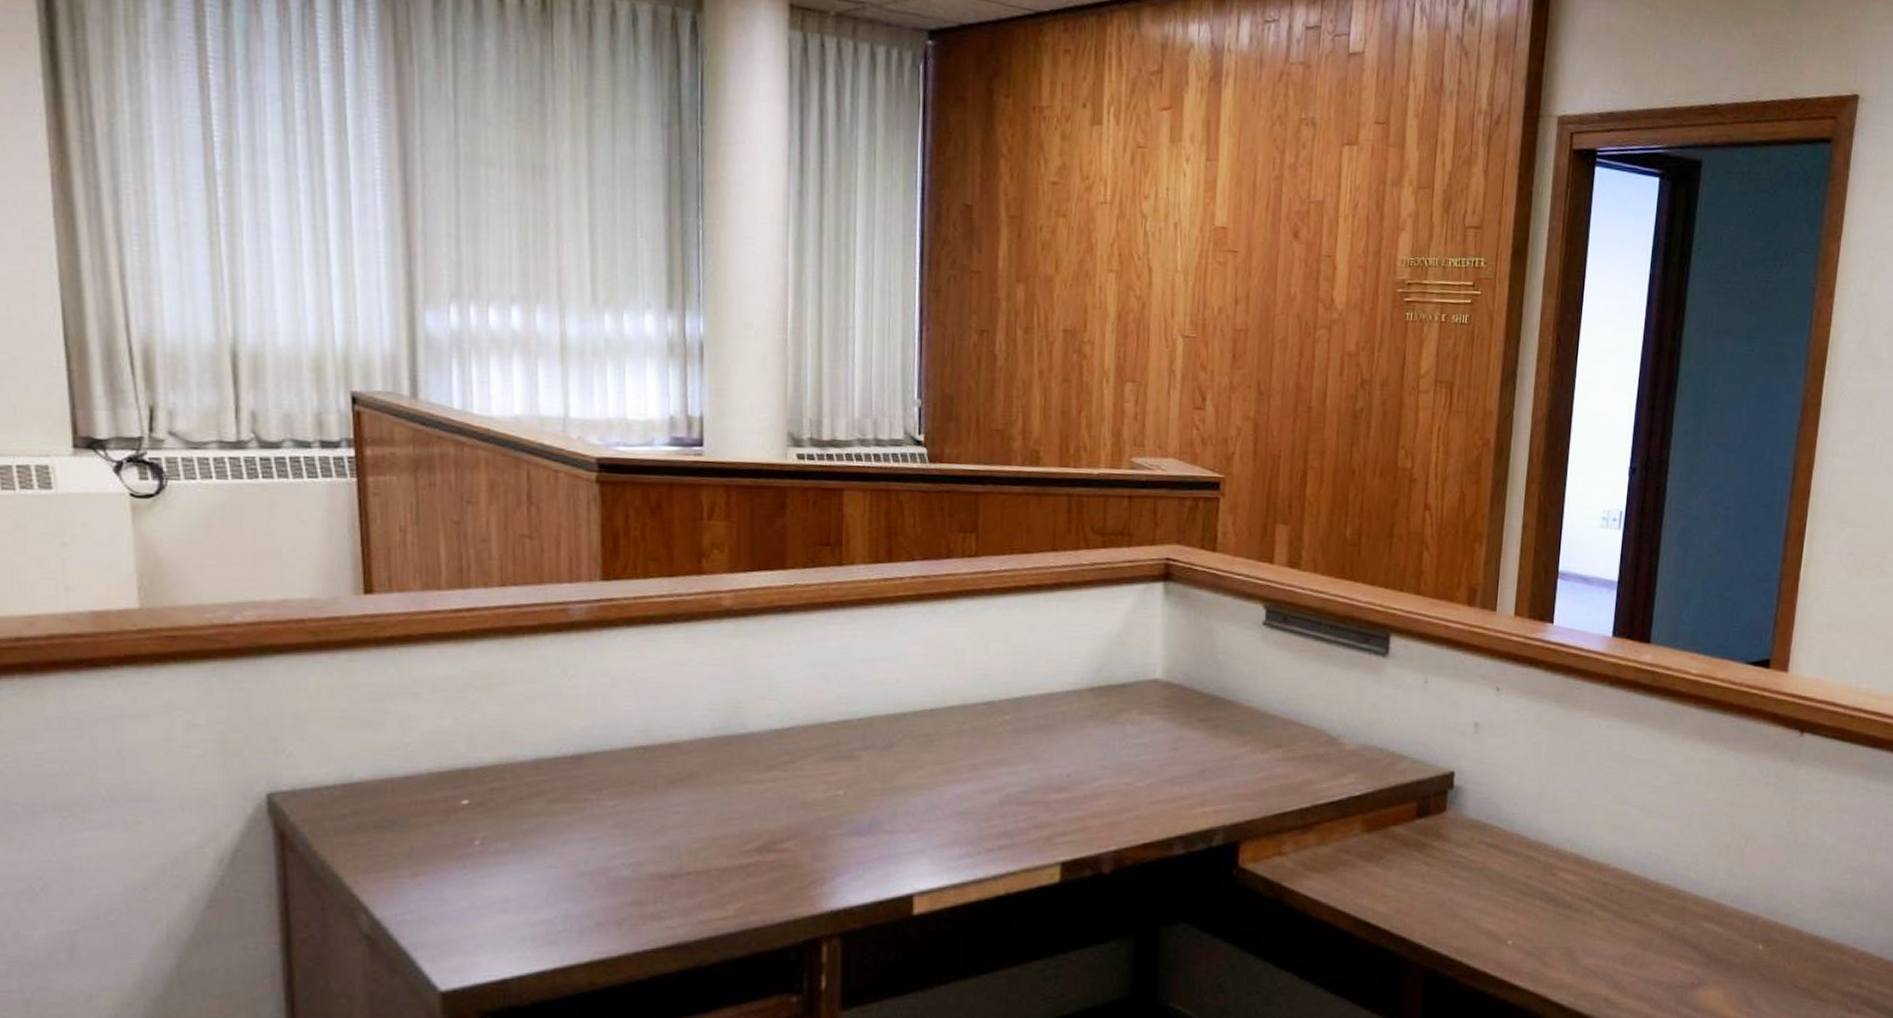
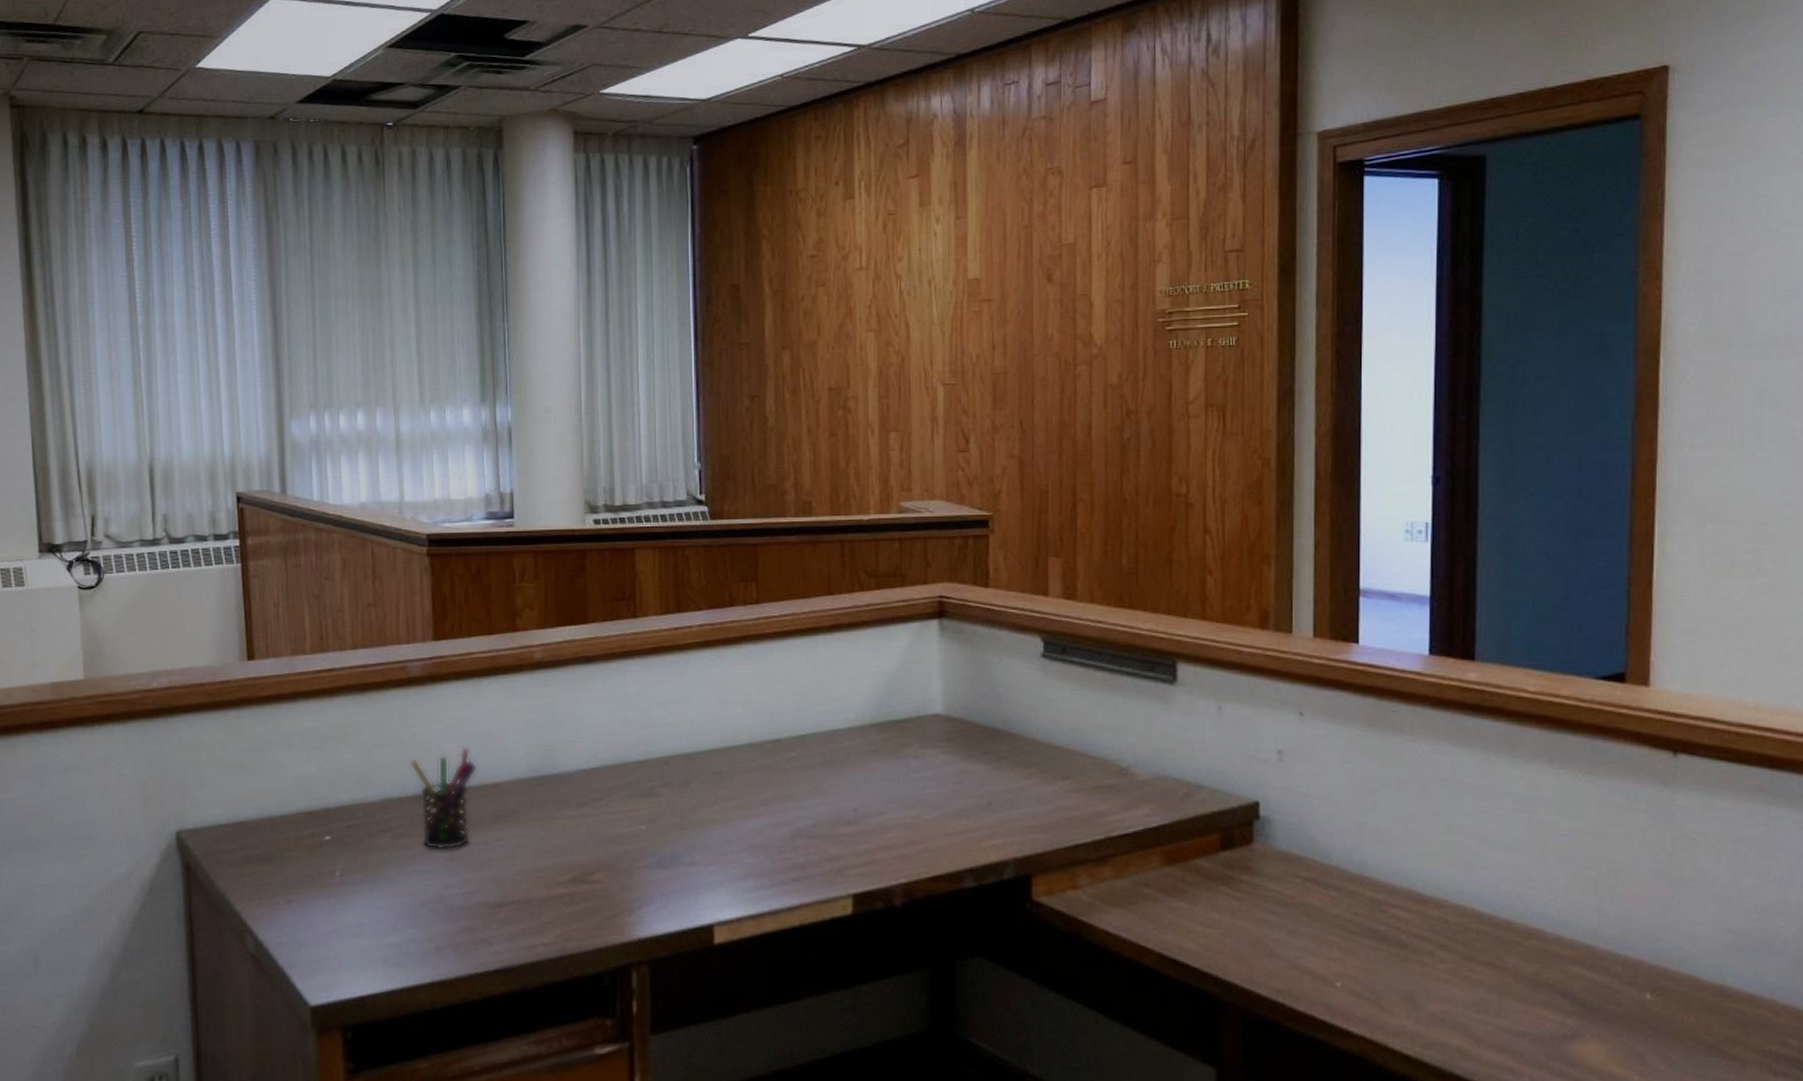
pen holder: none [568,701,652,816] -> present [409,746,478,850]

